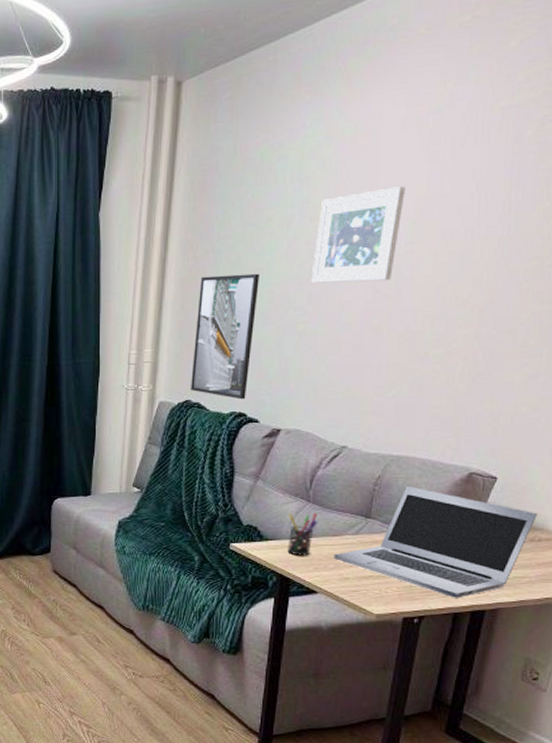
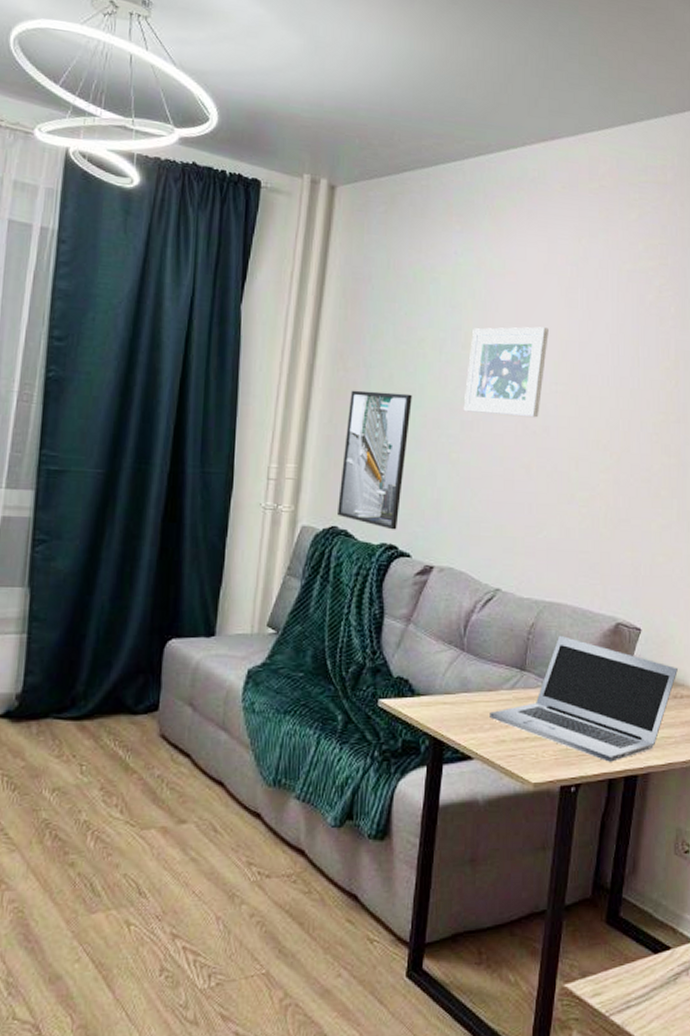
pen holder: present [287,512,318,556] -> none [441,663,473,714]

